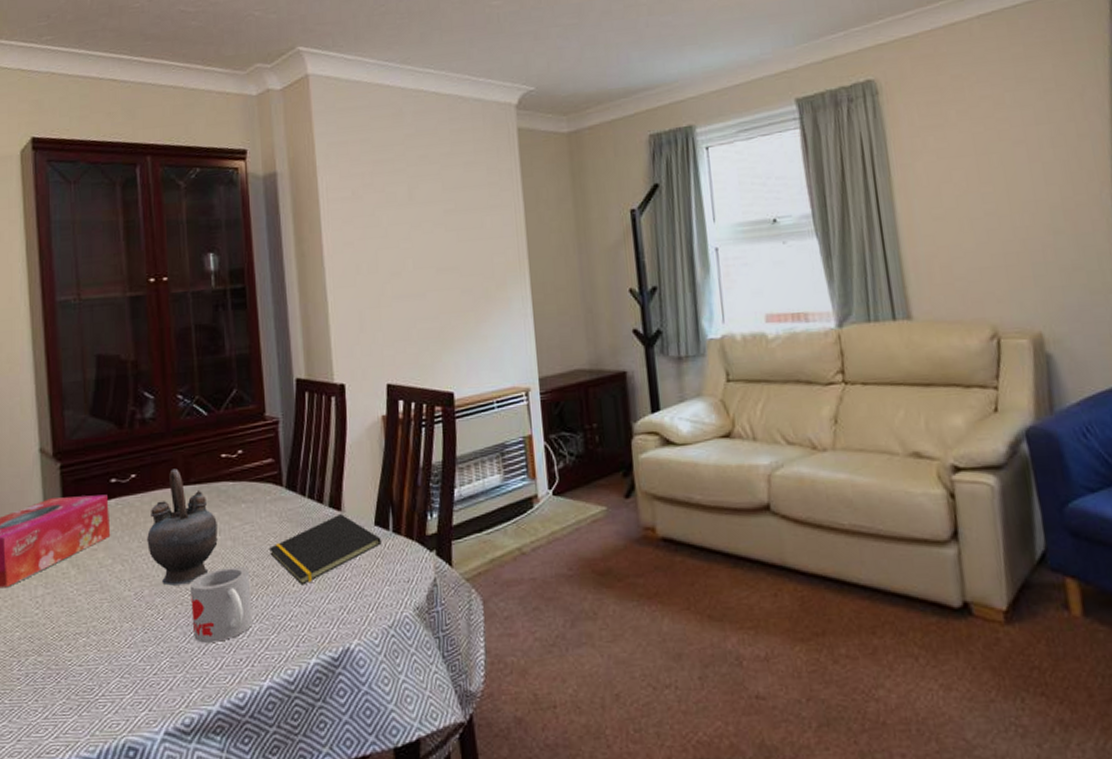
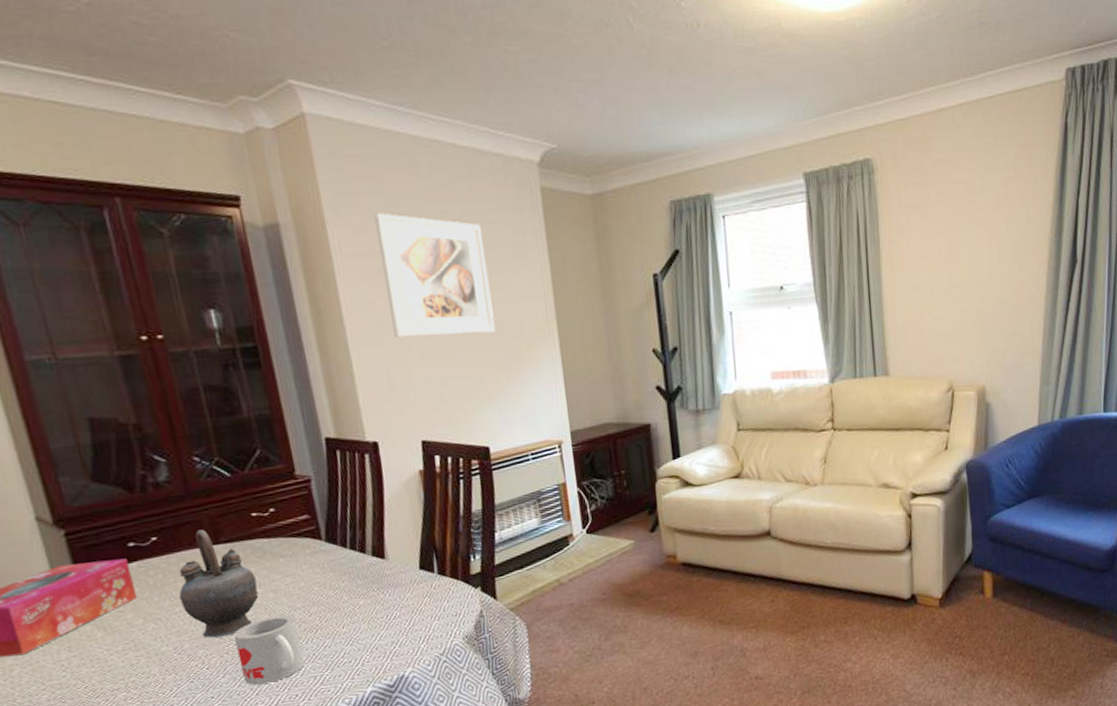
notepad: present [269,513,382,586] -> none [314,561,428,627]
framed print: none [359,159,467,279] -> present [373,212,496,338]

